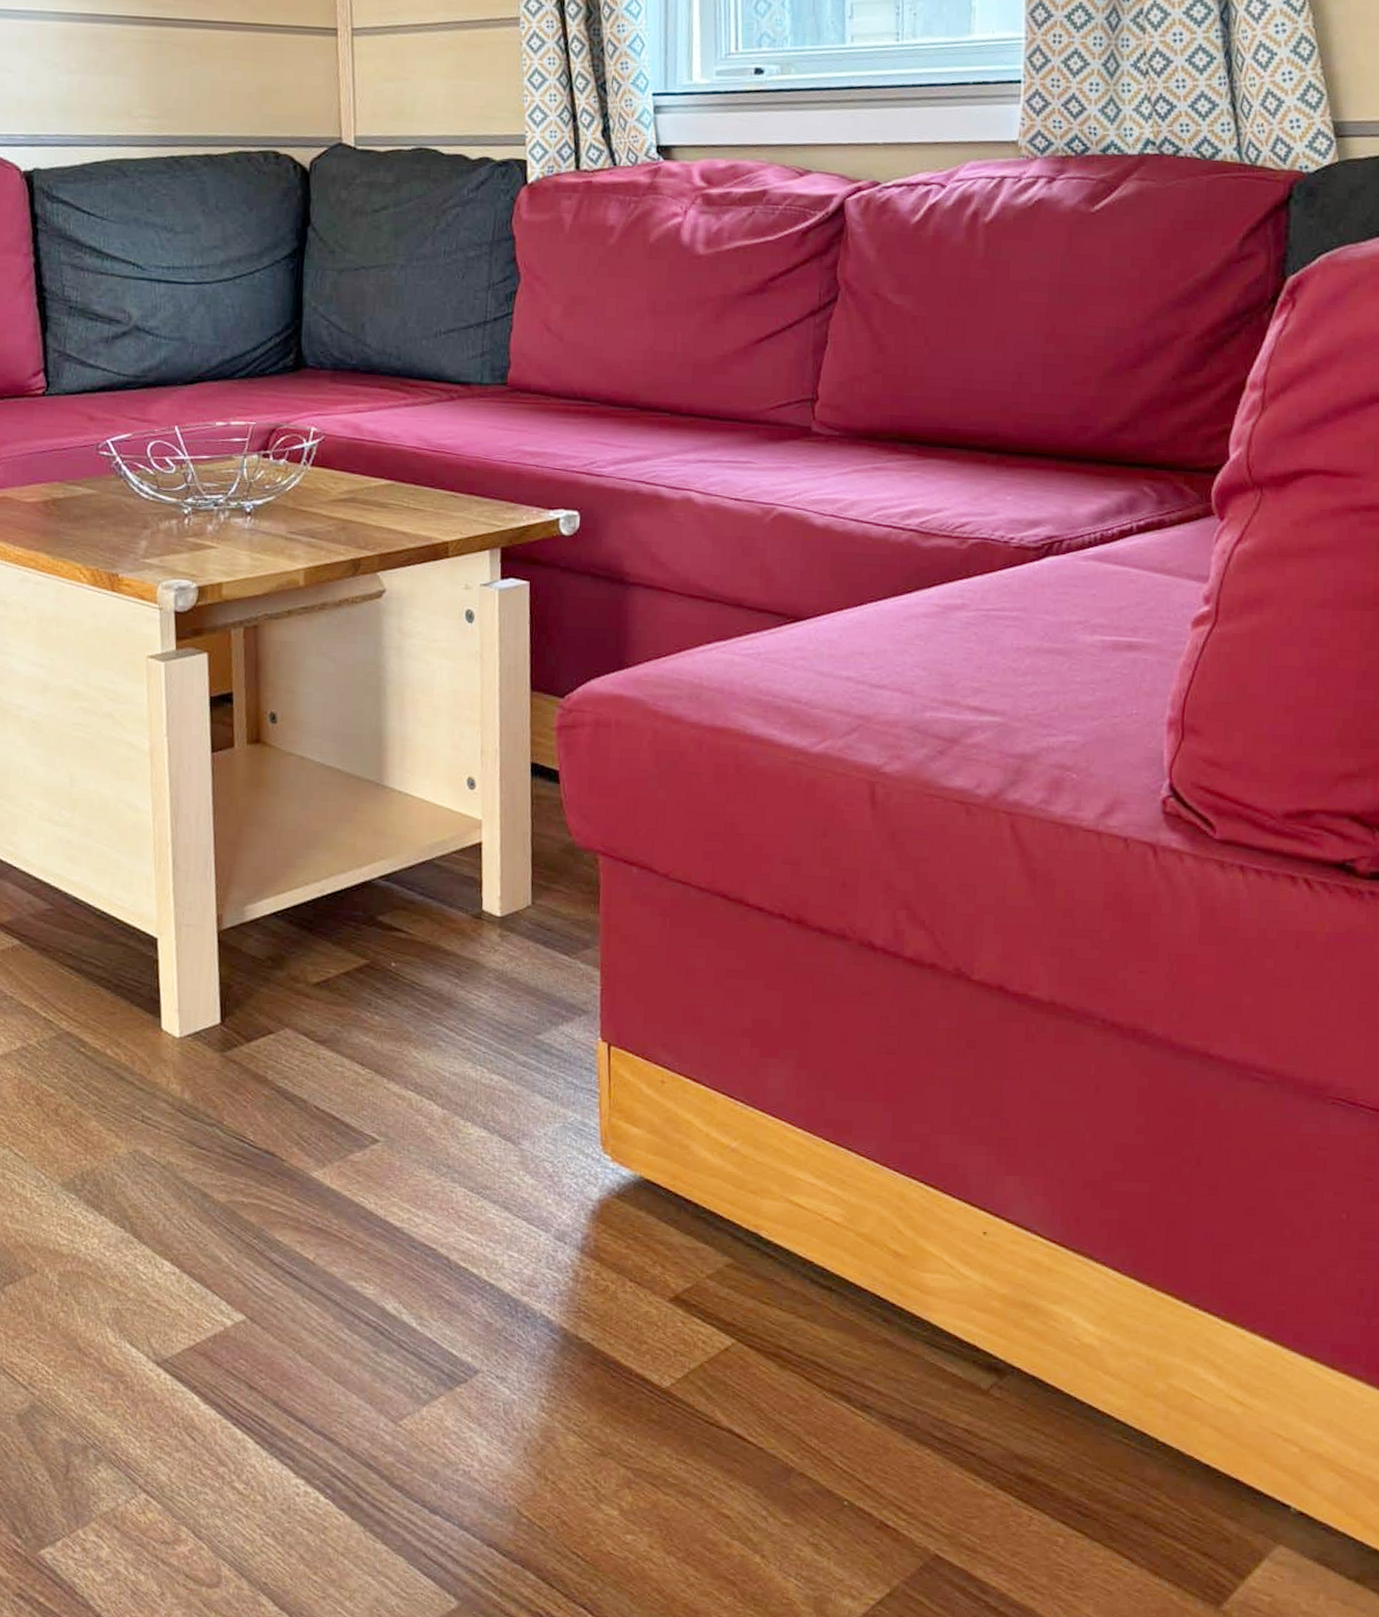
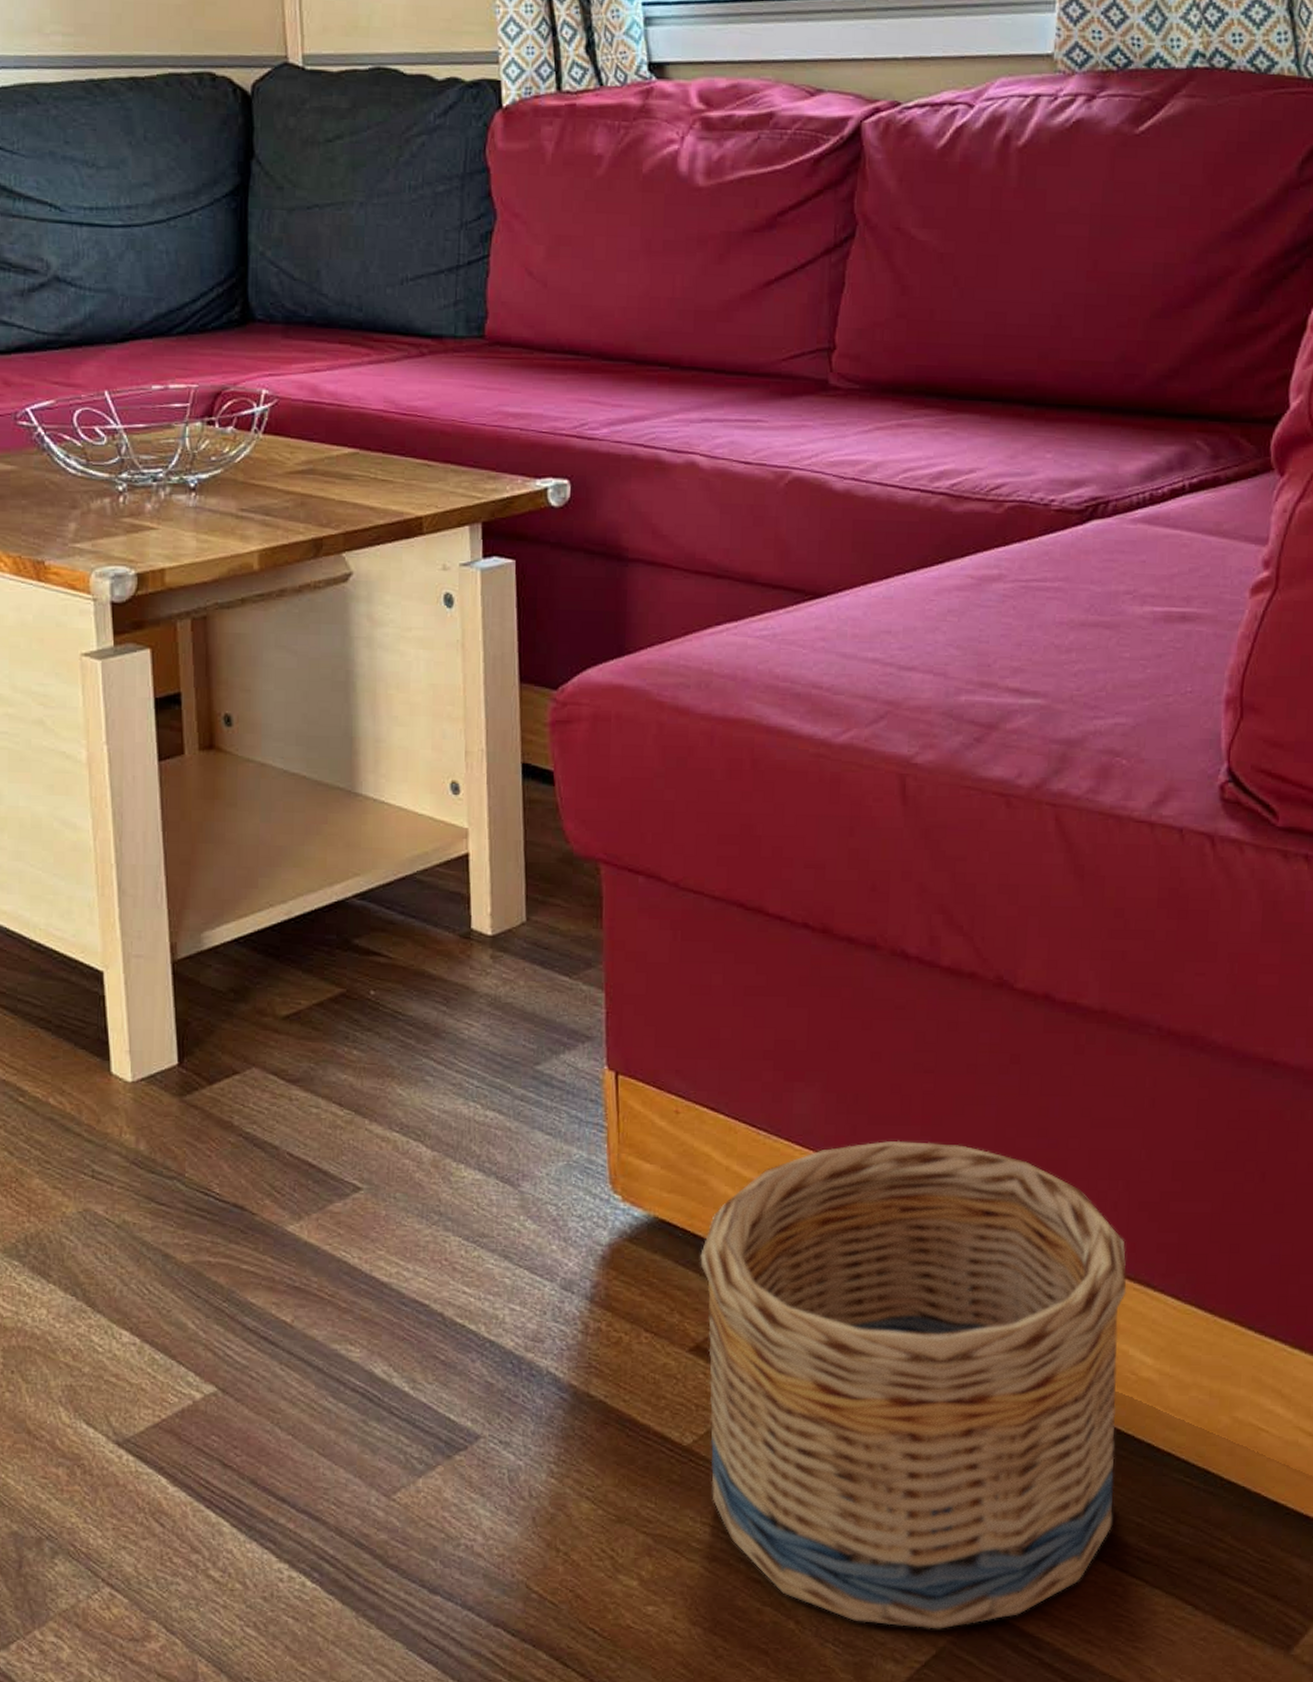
basket: none [681,1115,1071,1570] -> present [700,1140,1127,1629]

